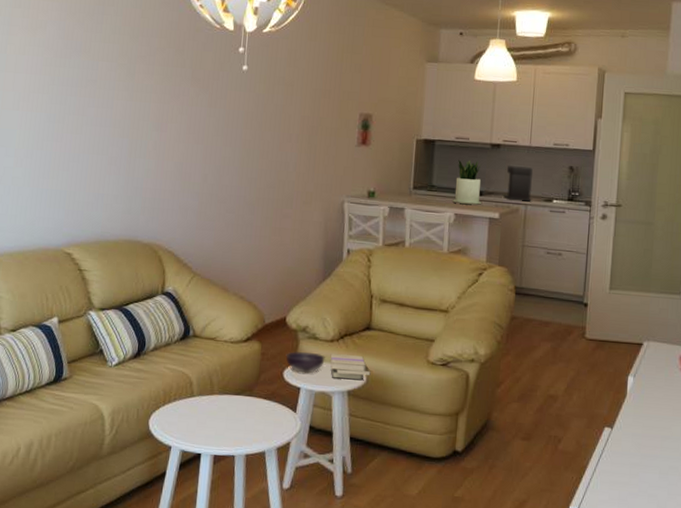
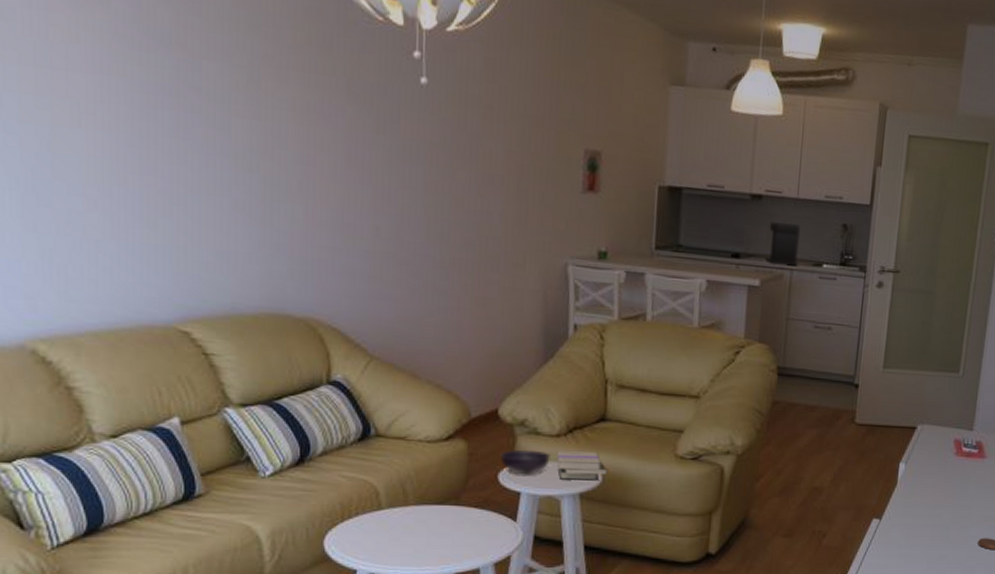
planter: present [452,159,482,206] -> none [703,212,740,271]

